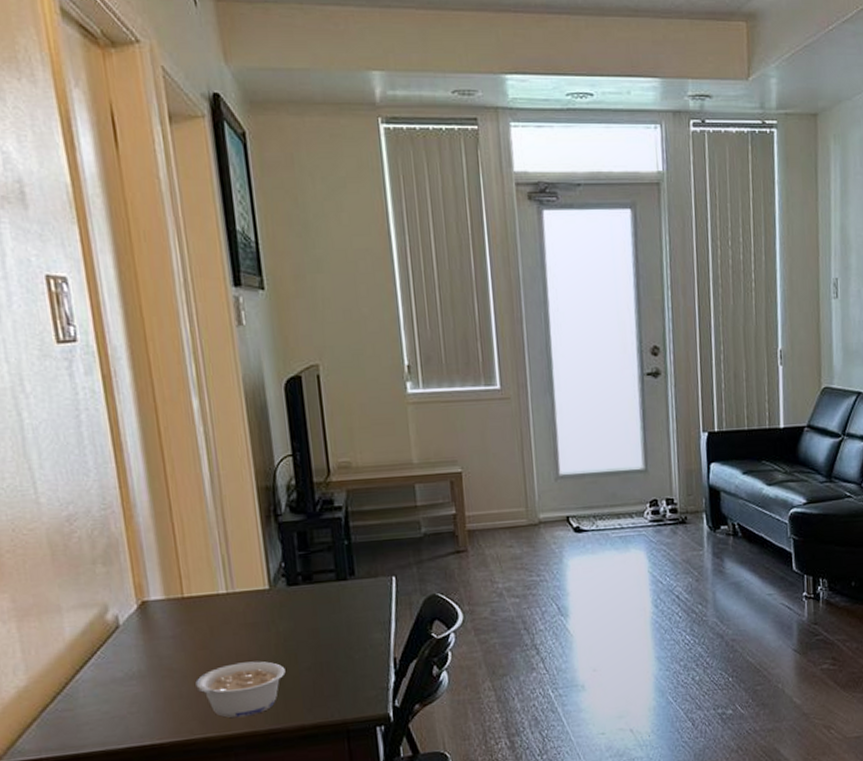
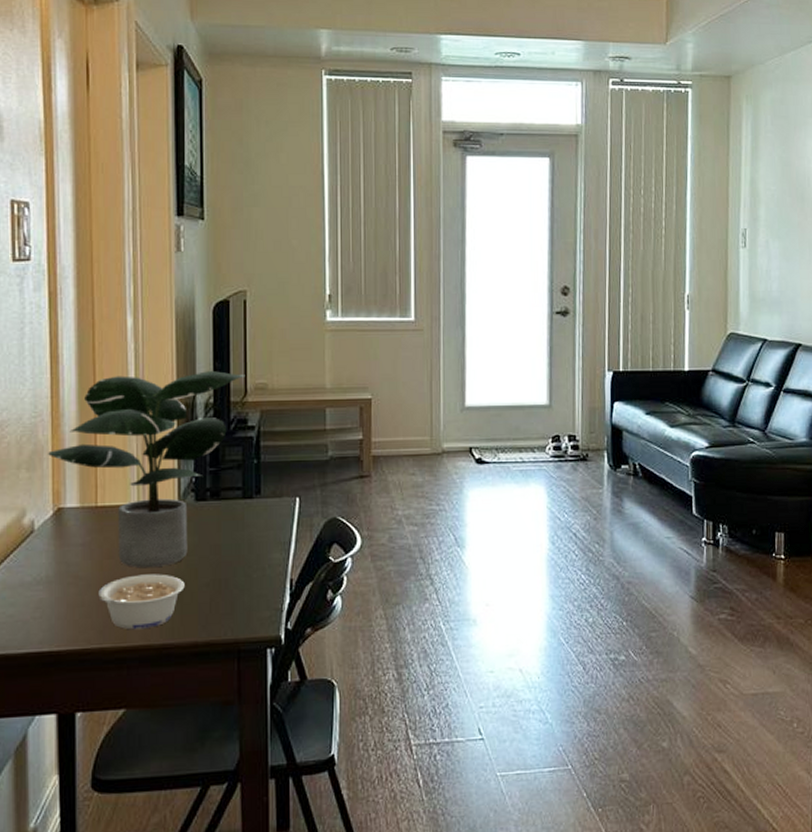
potted plant: none [124,450,327,656] -> present [48,370,245,568]

